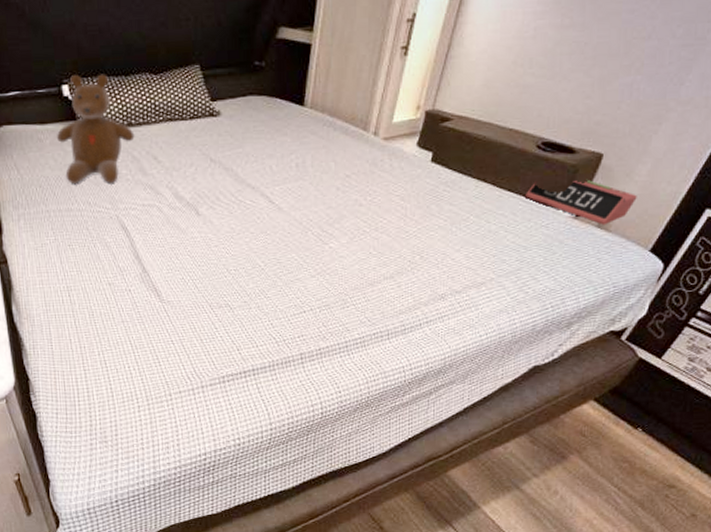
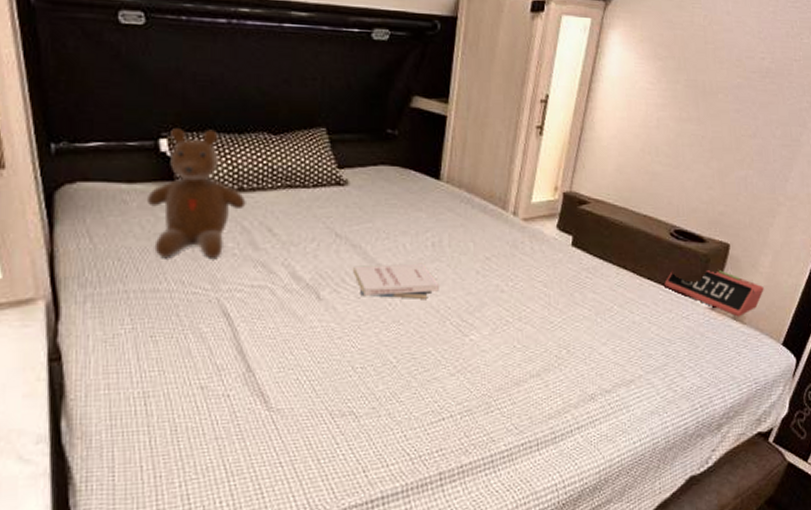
books: none [226,182,302,213] -> present [353,263,439,299]

